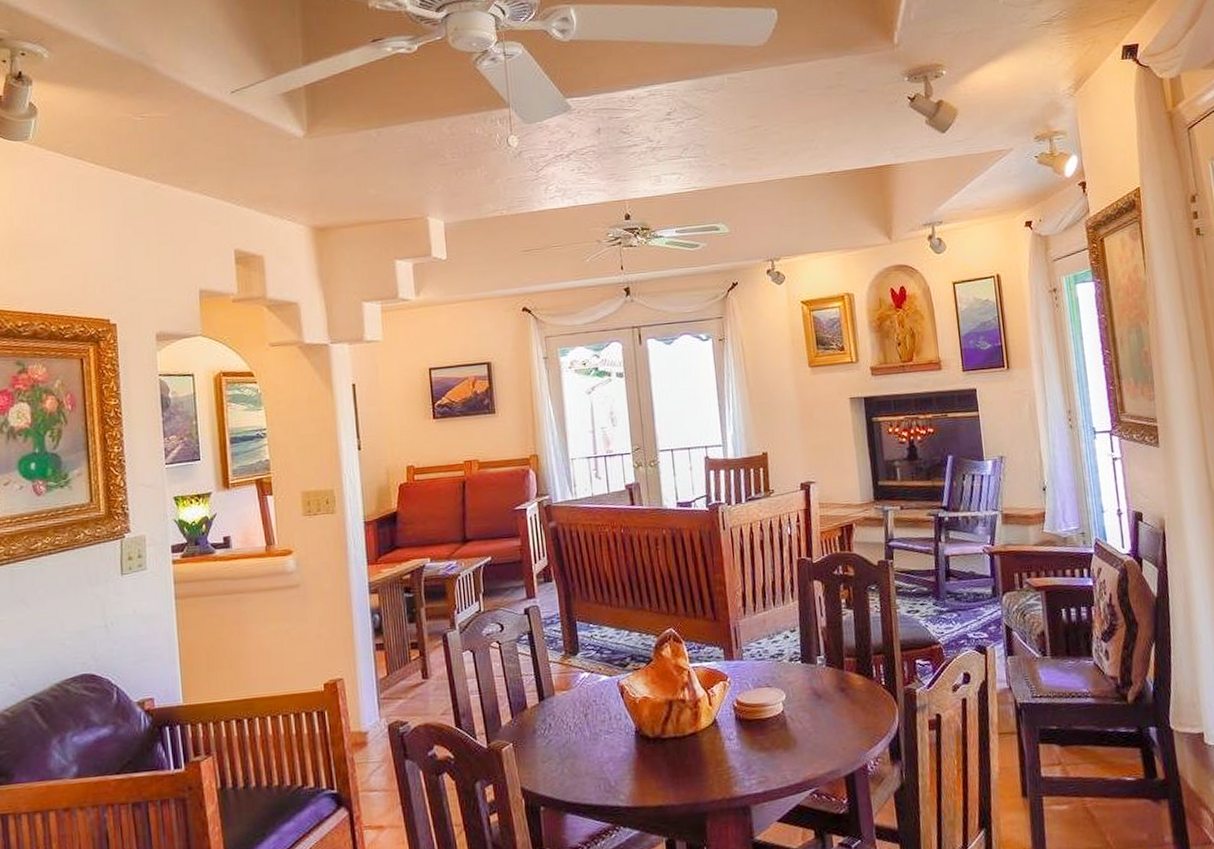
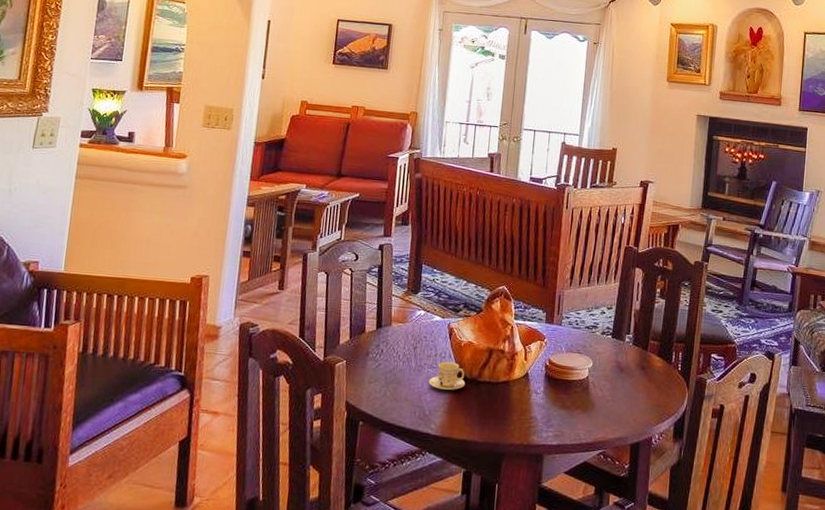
cup and saucer: none [608,722,649,755] -> present [428,361,466,390]

